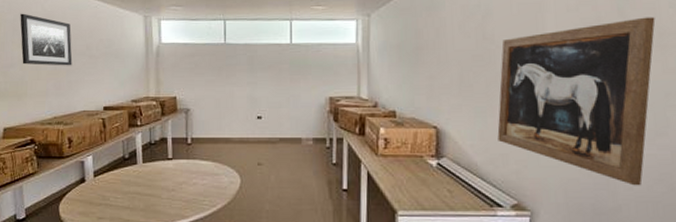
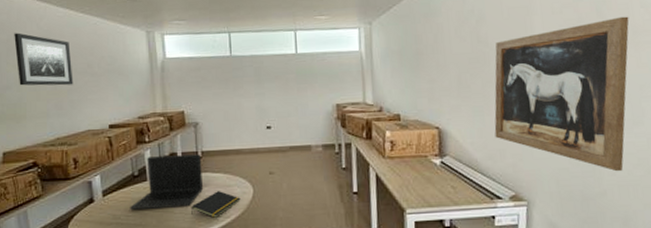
laptop: none [119,140,191,193] -> present [130,154,203,210]
notepad: none [178,179,228,206] -> present [191,191,241,218]

